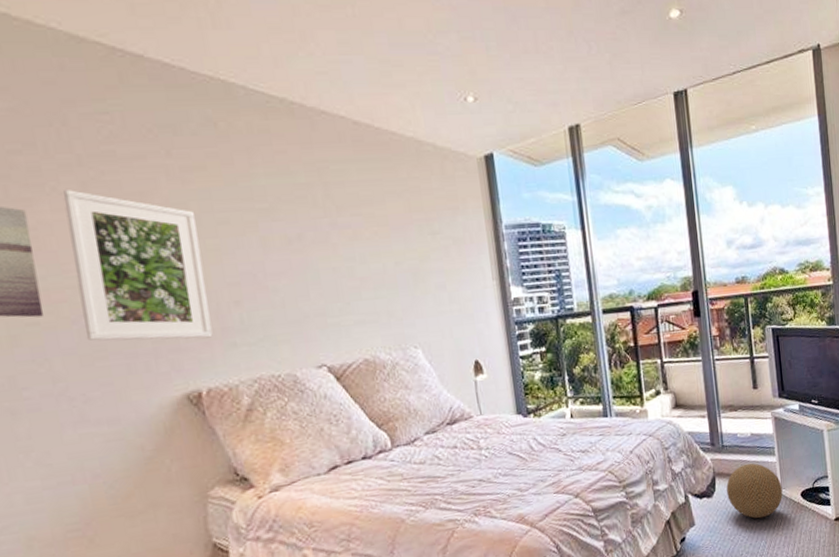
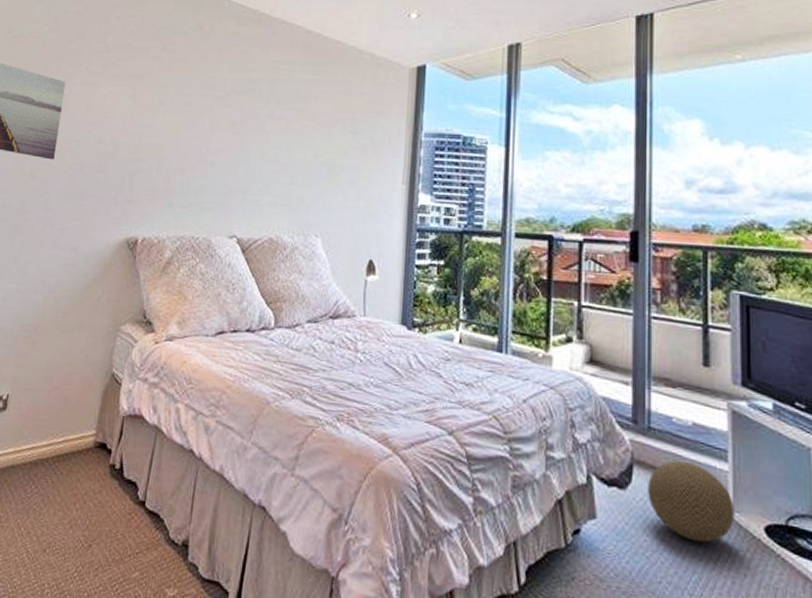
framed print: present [62,190,213,341] -> none [75,70,171,196]

